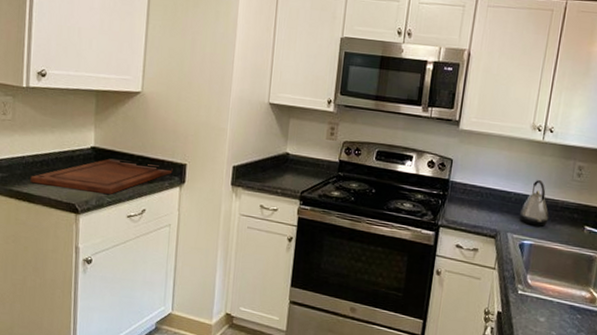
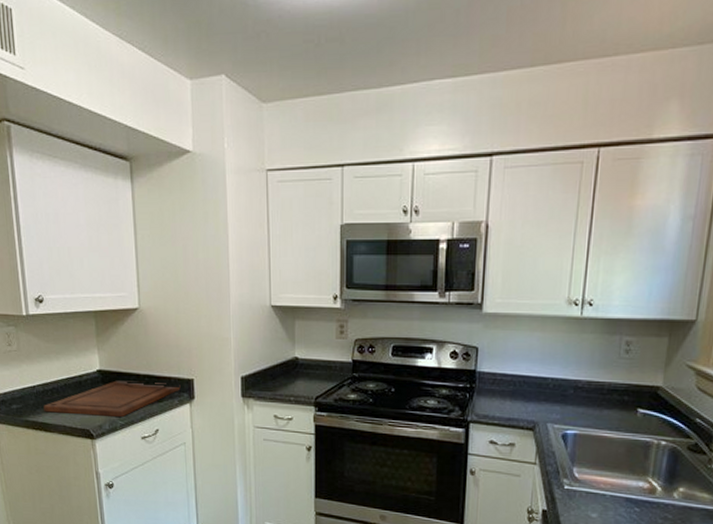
kettle: present [519,180,549,227] -> none [559,362,595,413]

